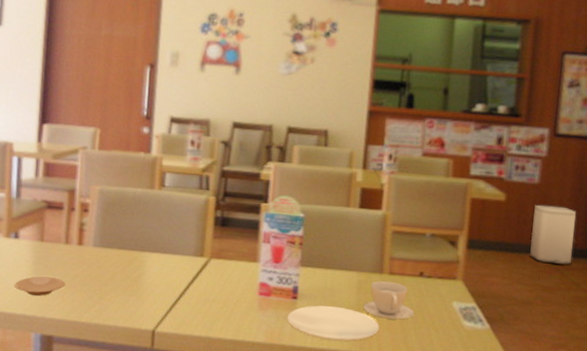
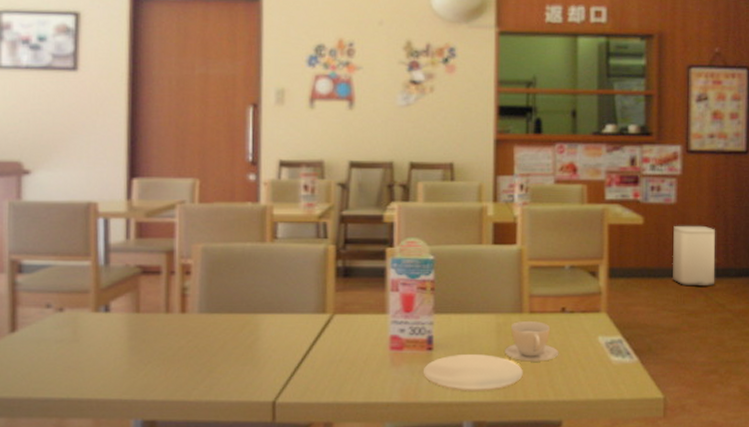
saucer: present [14,276,66,296] -> none [106,352,168,376]

